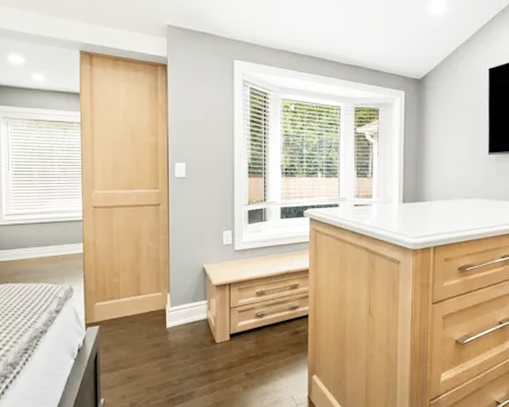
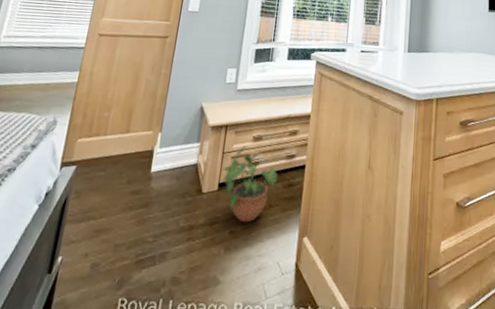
potted plant: none [231,301,284,366] -> present [221,146,278,223]

